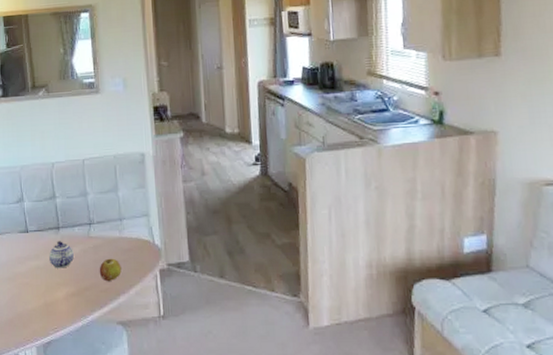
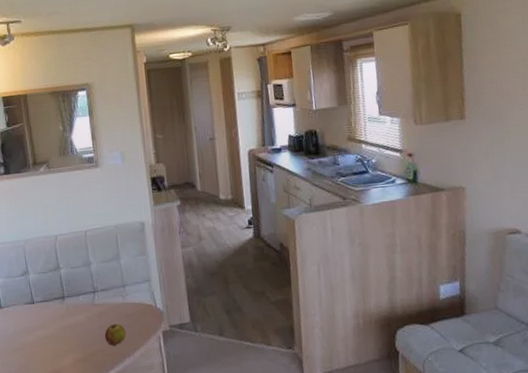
teapot: present [49,240,74,268] -> none [55,309,80,337]

